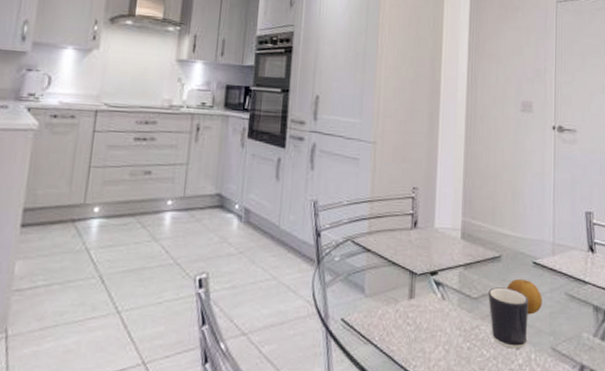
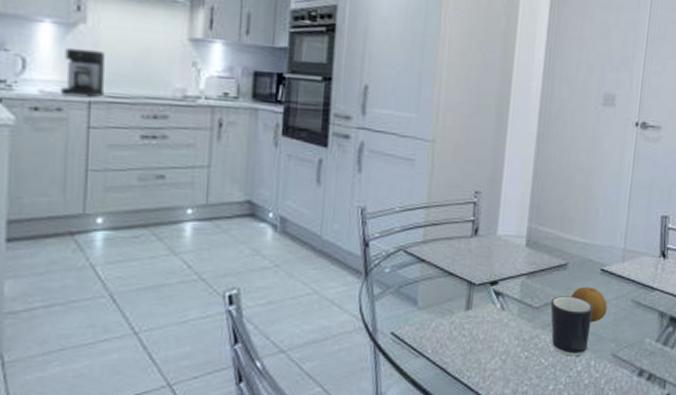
coffee maker: none [74,68,111,108] -> present [59,47,105,98]

